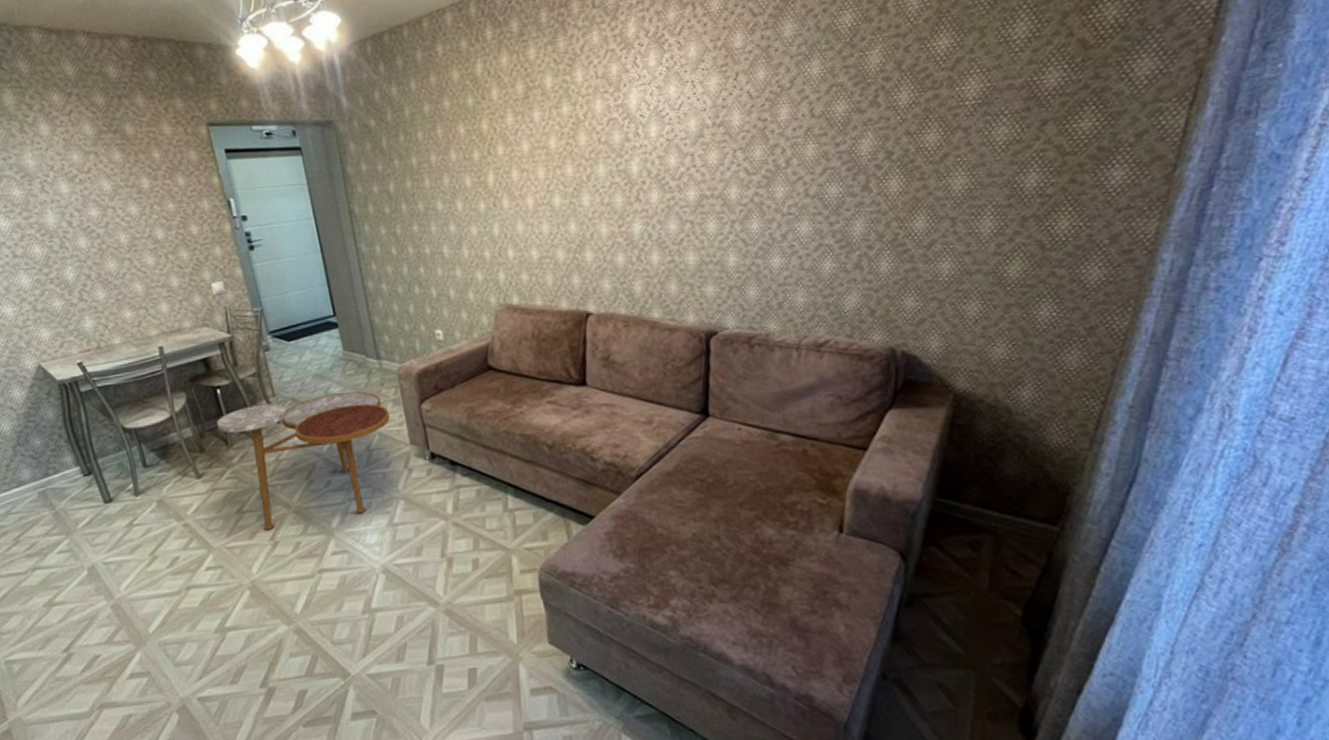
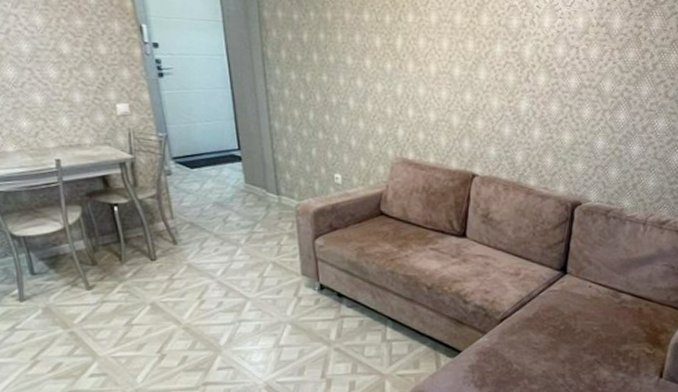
side table: present [217,391,390,531] -> none [112,221,284,344]

